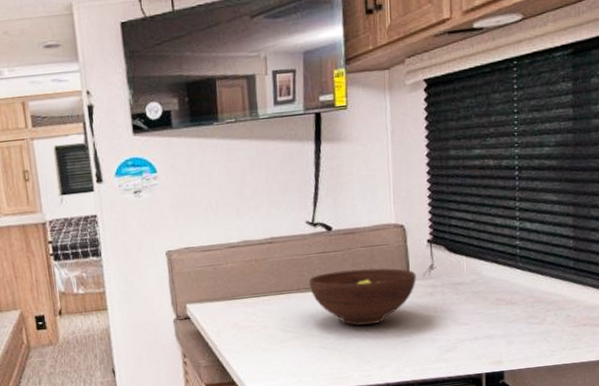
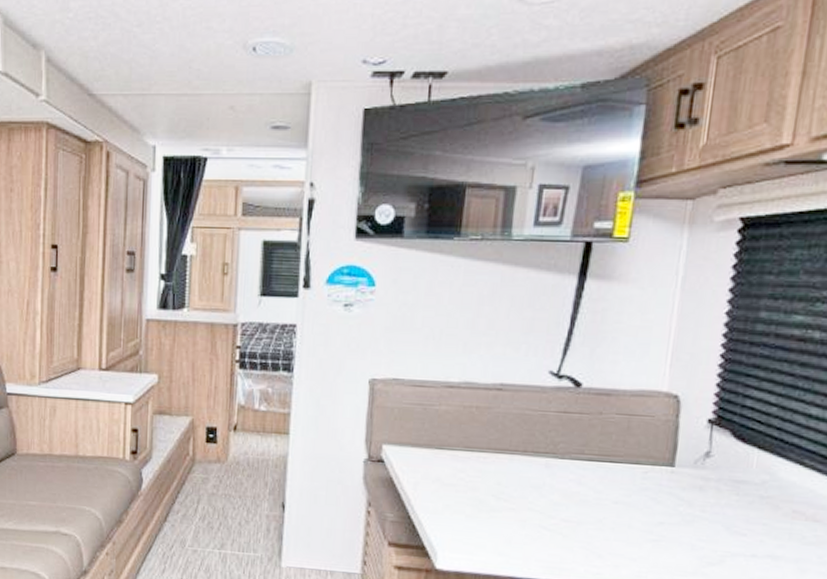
fruit bowl: present [308,268,416,326] -> none [539,437,685,512]

